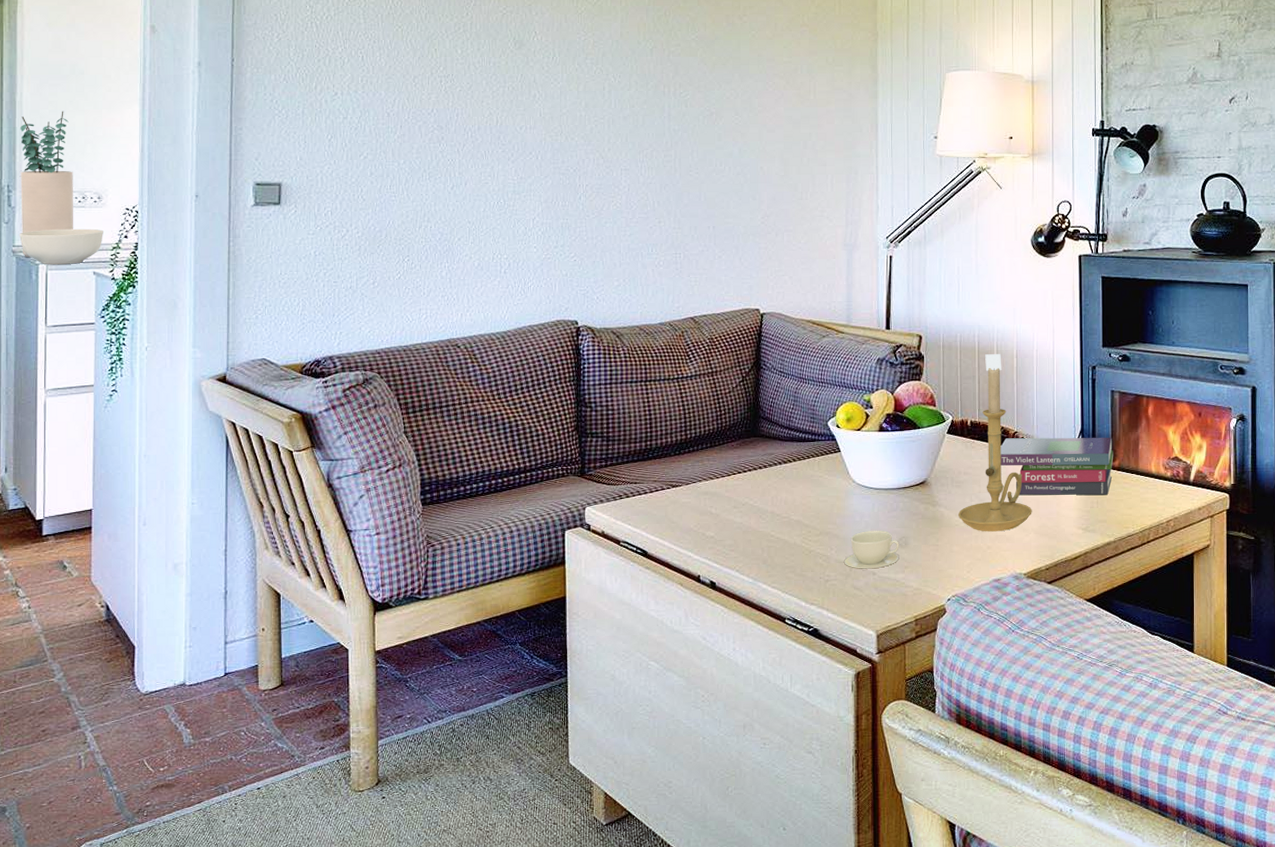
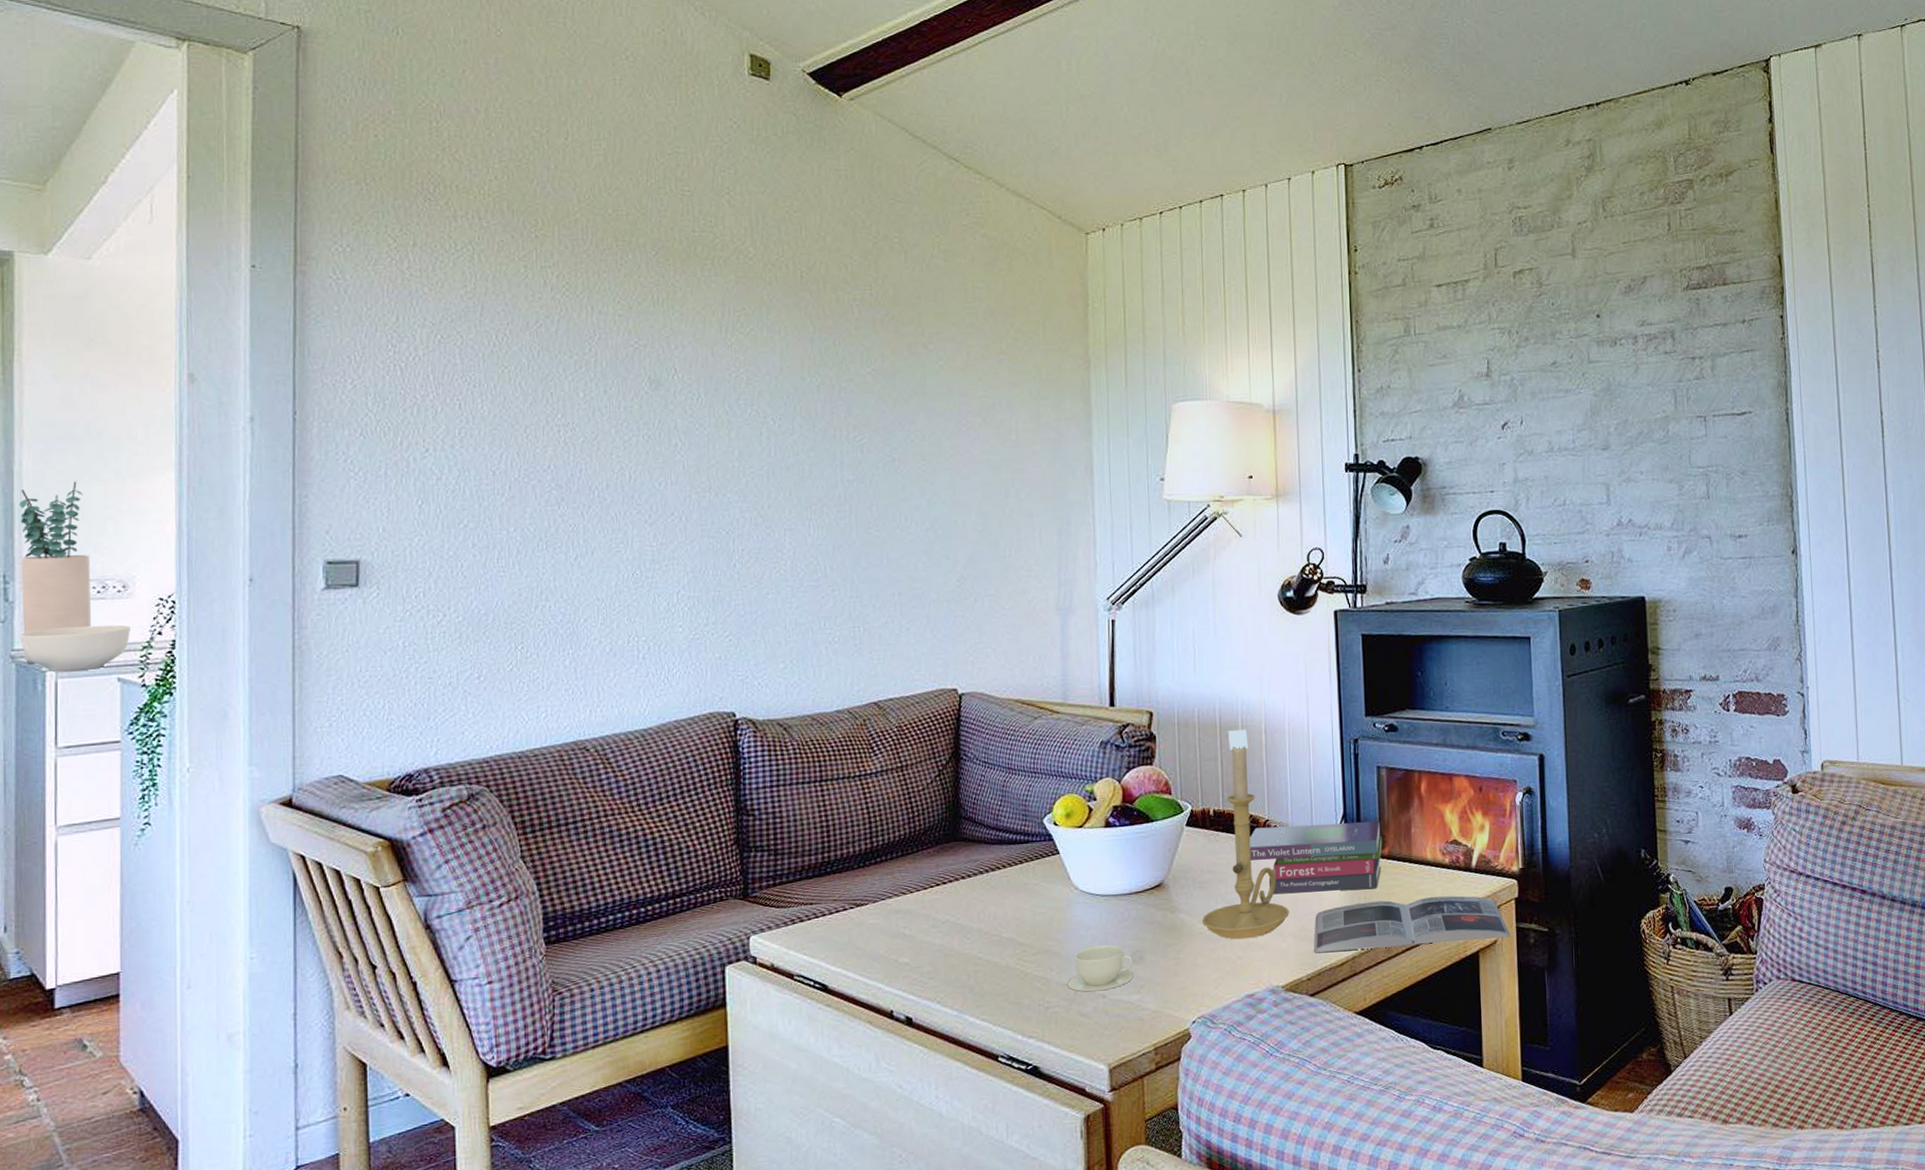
magazine: none [1052,505,1221,547] -> present [1314,895,1511,952]

